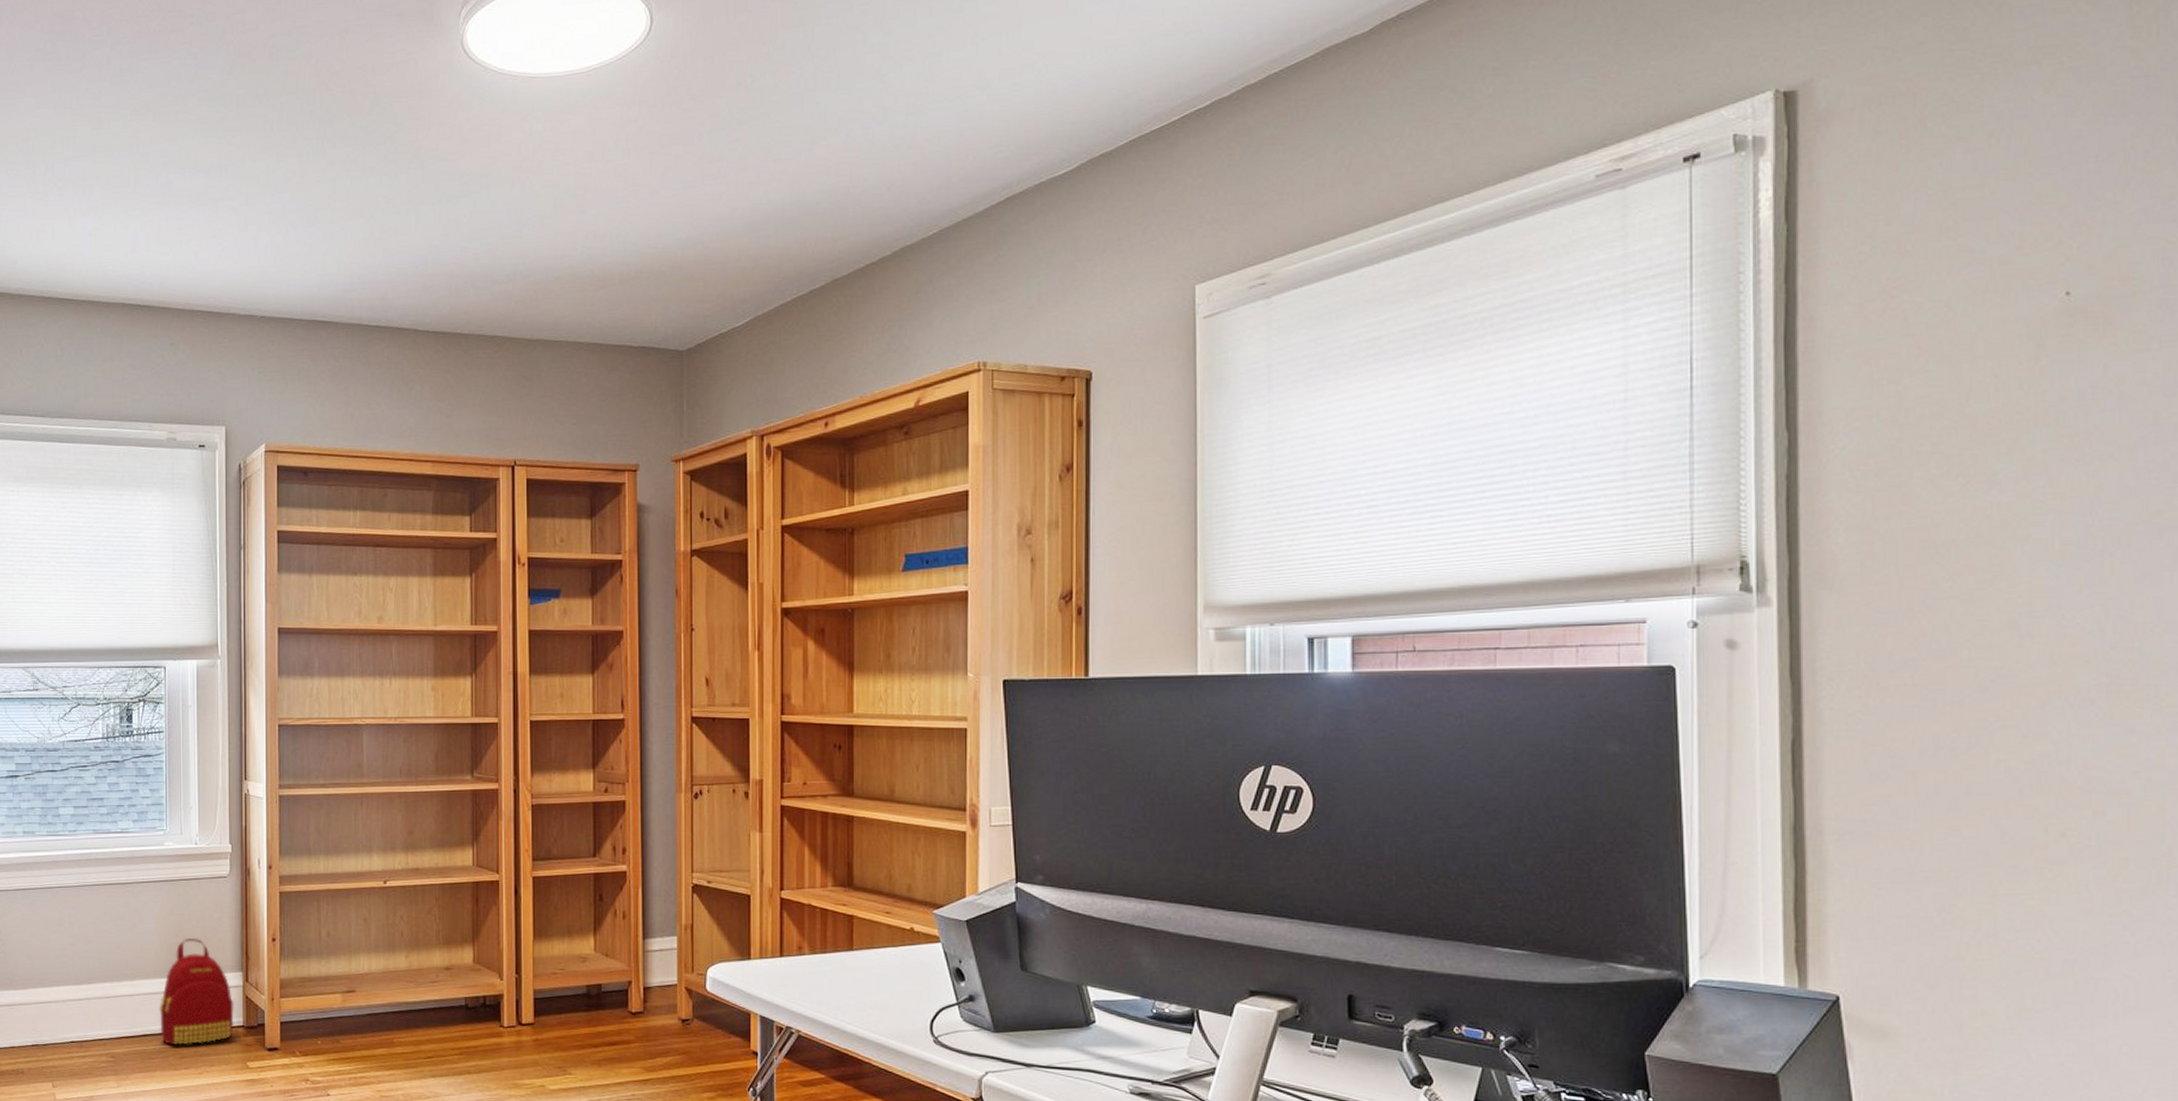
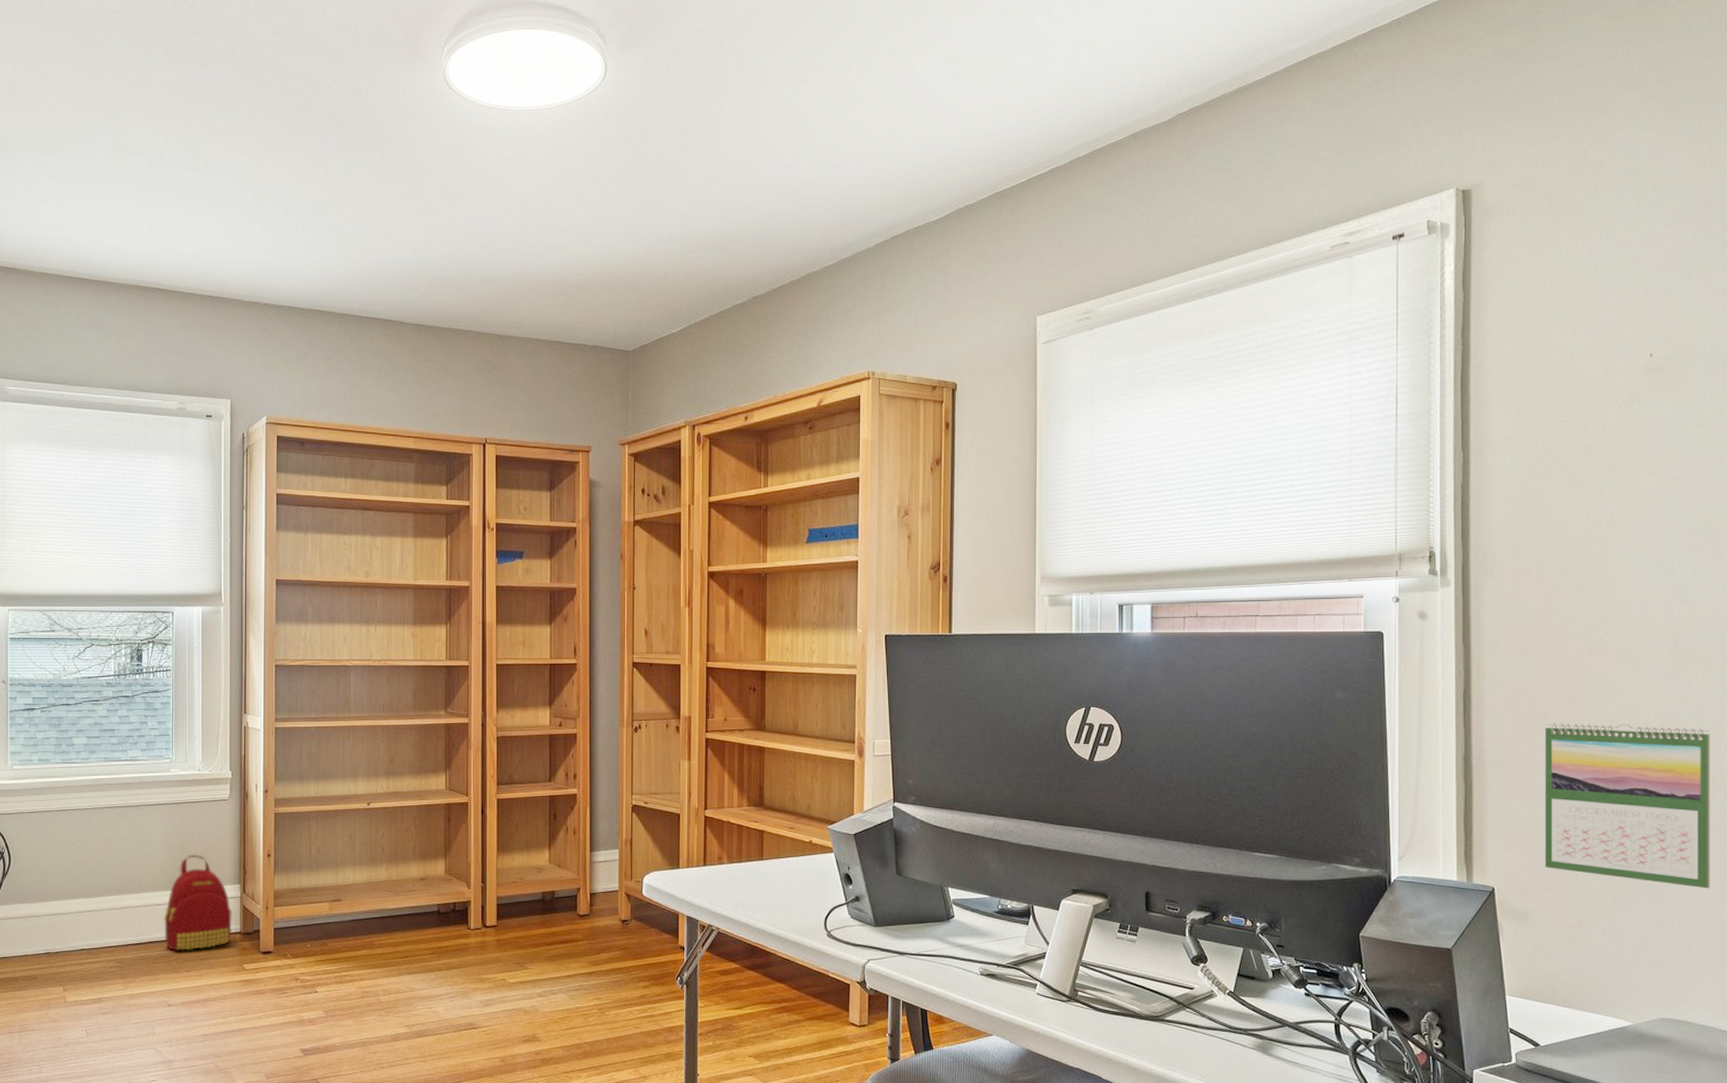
calendar: none [1912,781,2166,1002] -> present [1544,723,1711,889]

